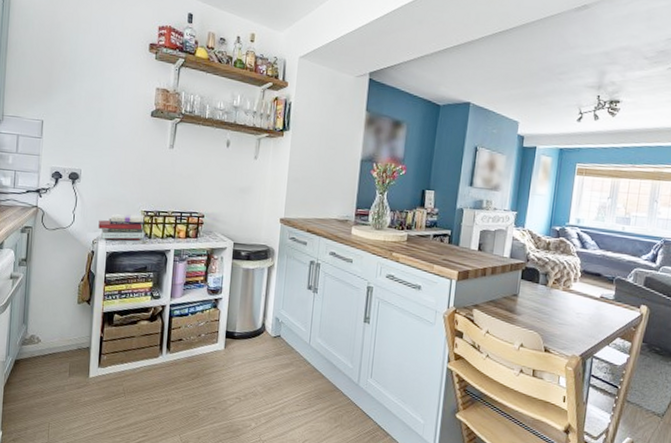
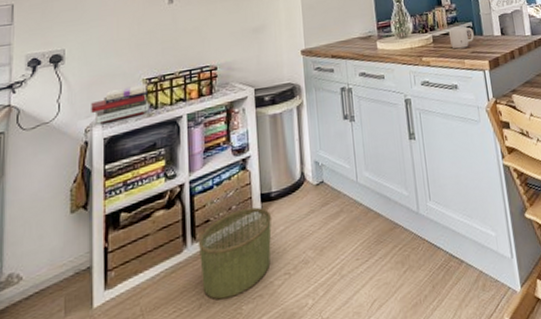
basket: none [171,338,233,403] -> present [198,207,272,301]
mug: none [423,231,450,254] -> present [448,26,474,49]

